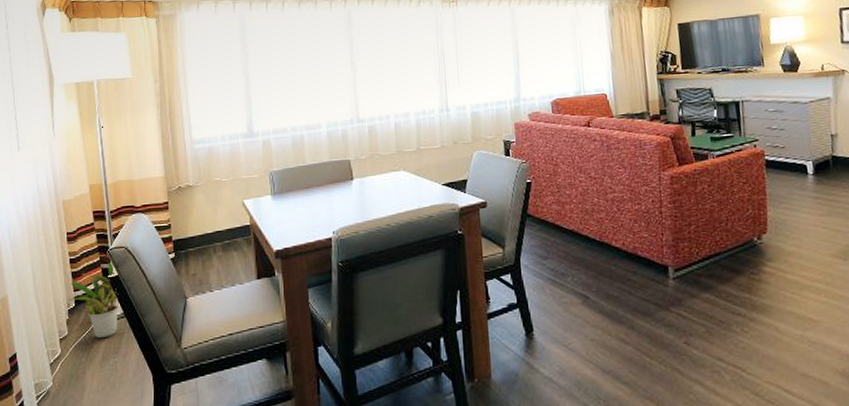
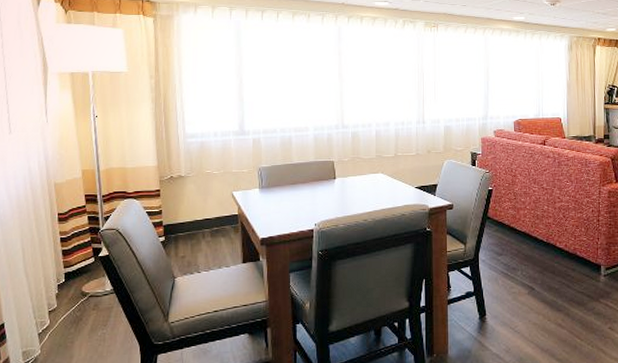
potted plant: present [68,259,119,339] -> none [58,240,109,312]

